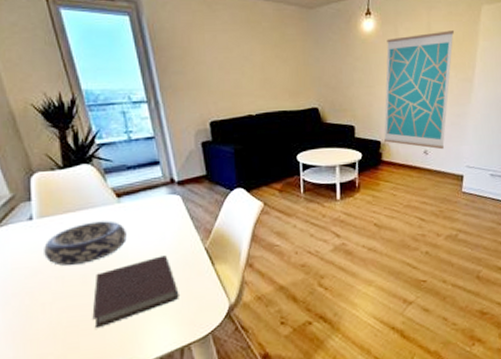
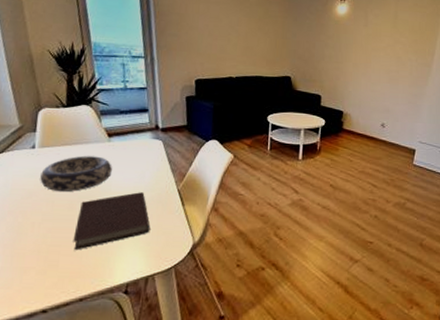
wall art: present [383,30,455,150] -> none [345,20,419,125]

